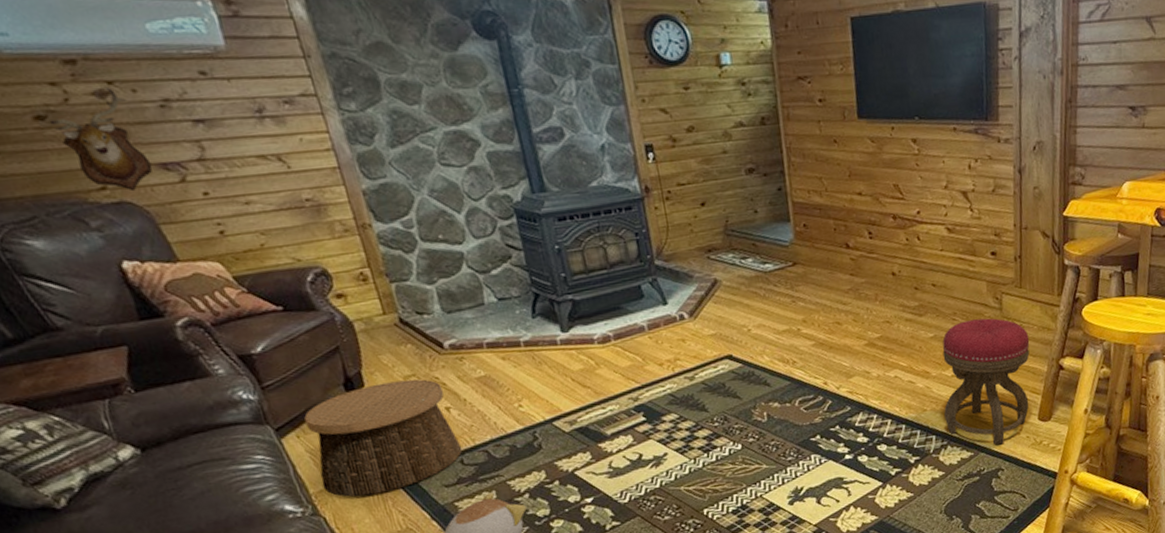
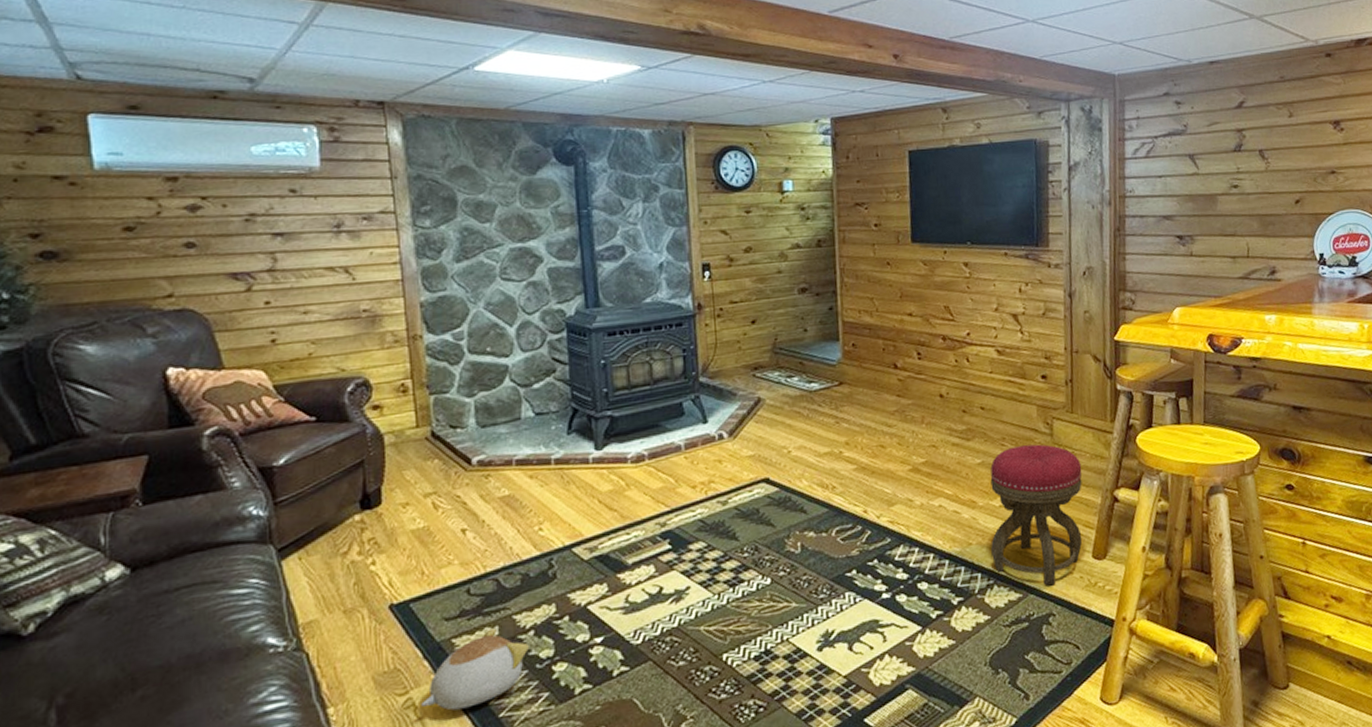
mounted trophy: present [48,88,153,192] -> none [136,203,223,300]
basket: present [304,379,463,497] -> none [312,497,471,630]

